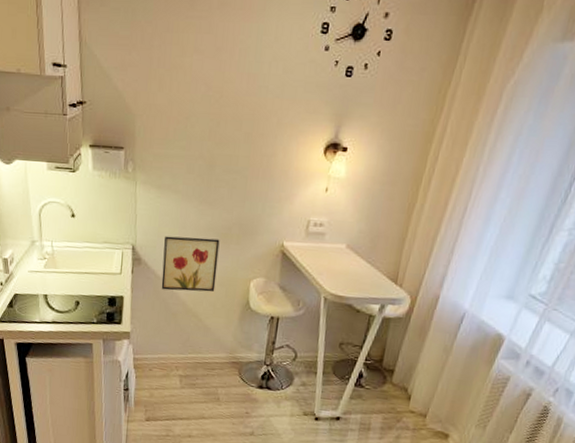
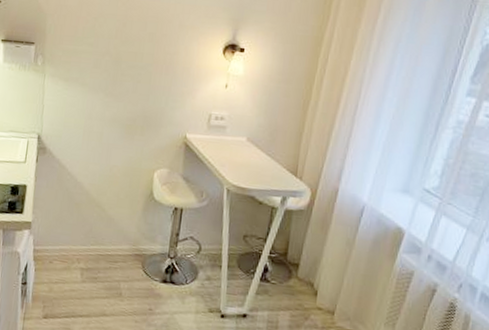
wall art: present [161,236,220,292] -> none [65,126,125,182]

